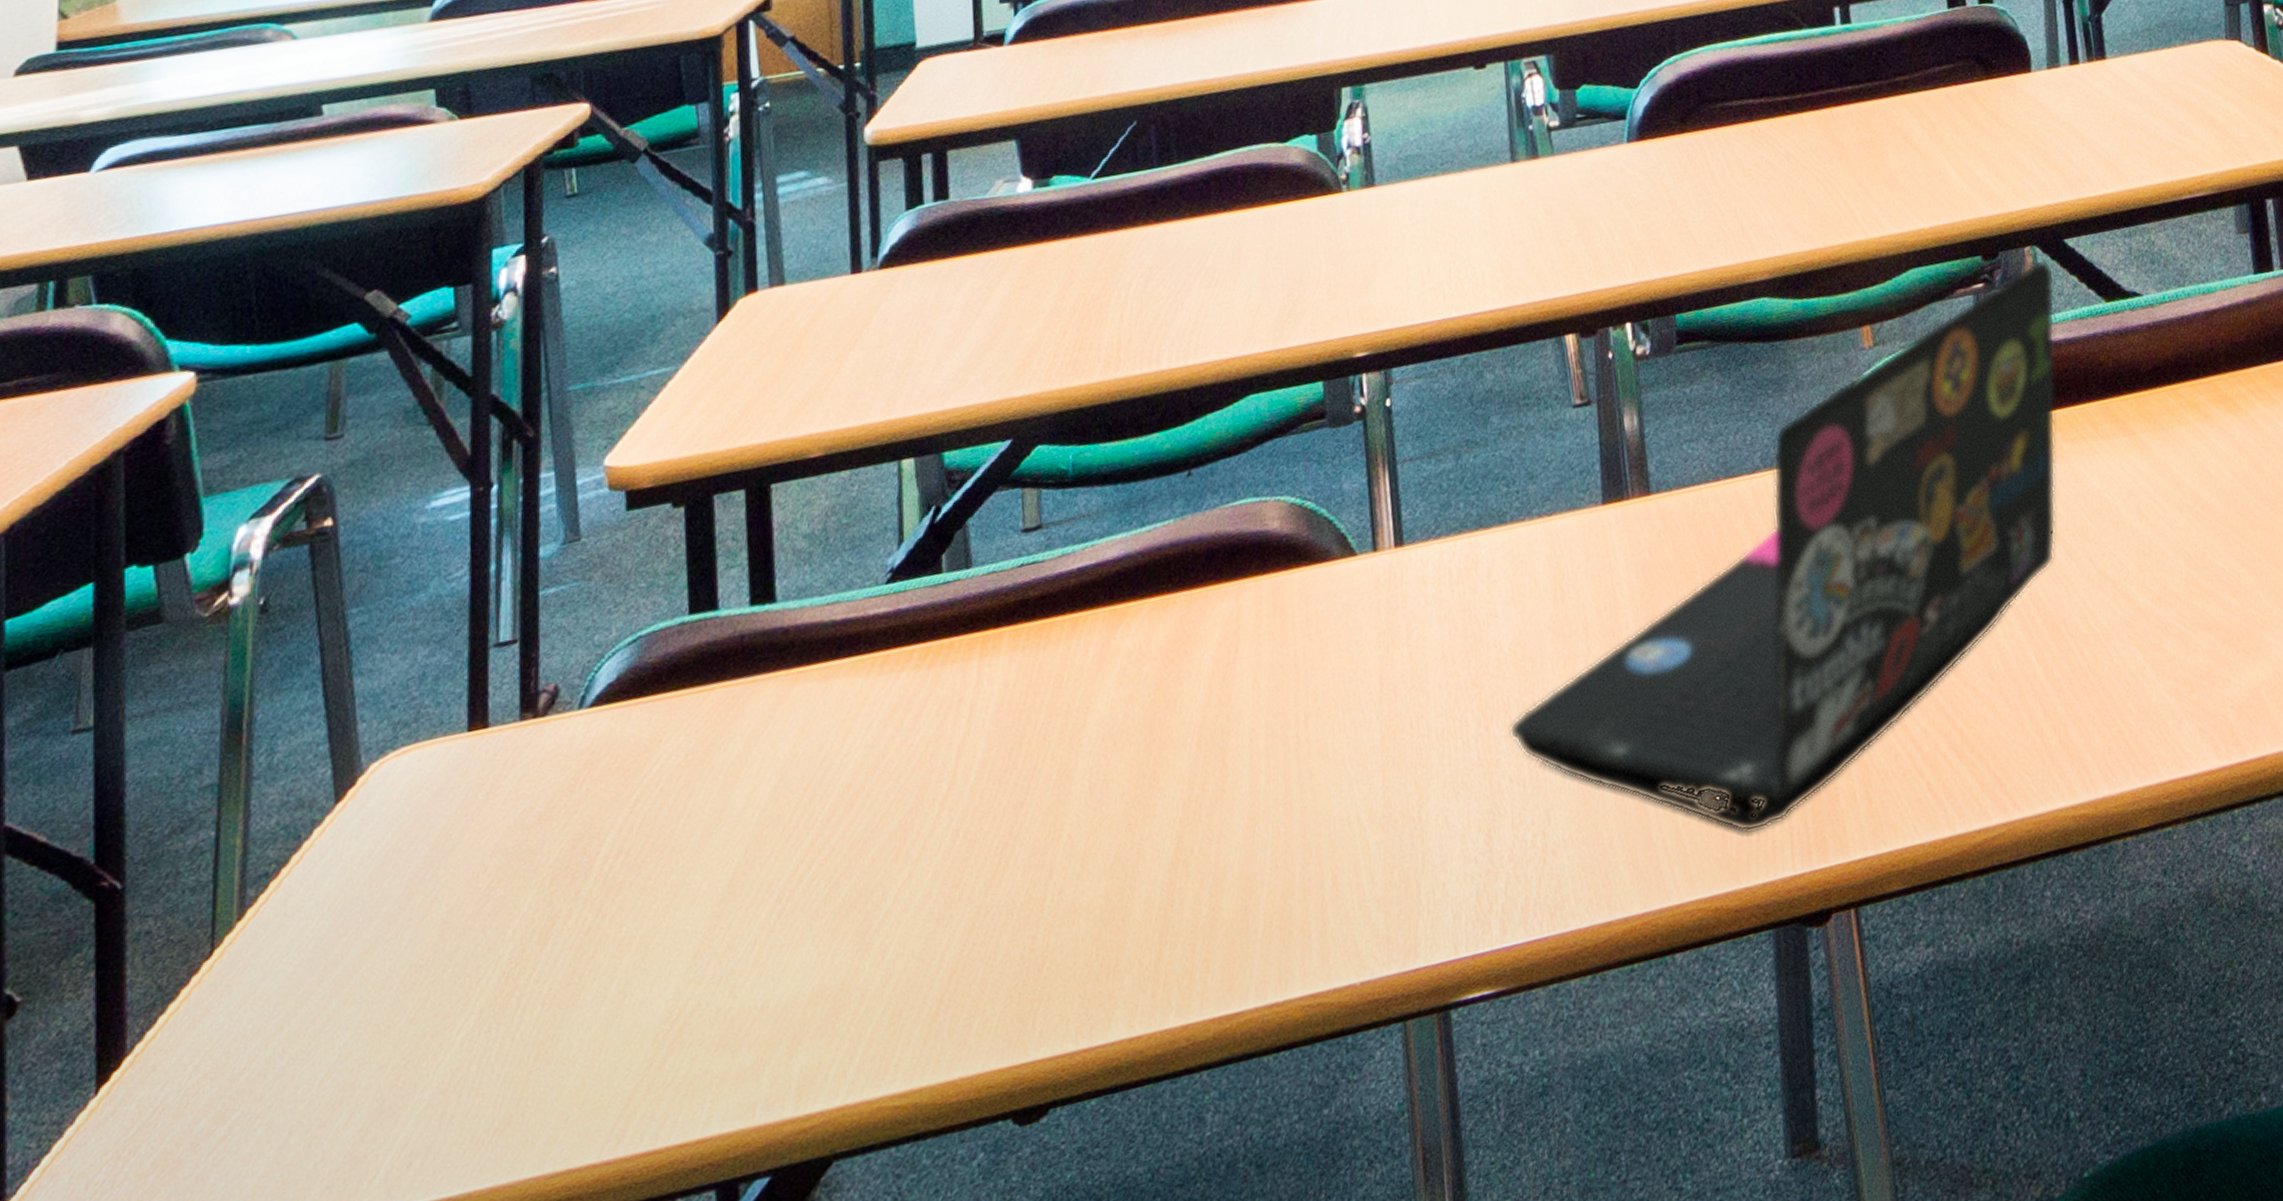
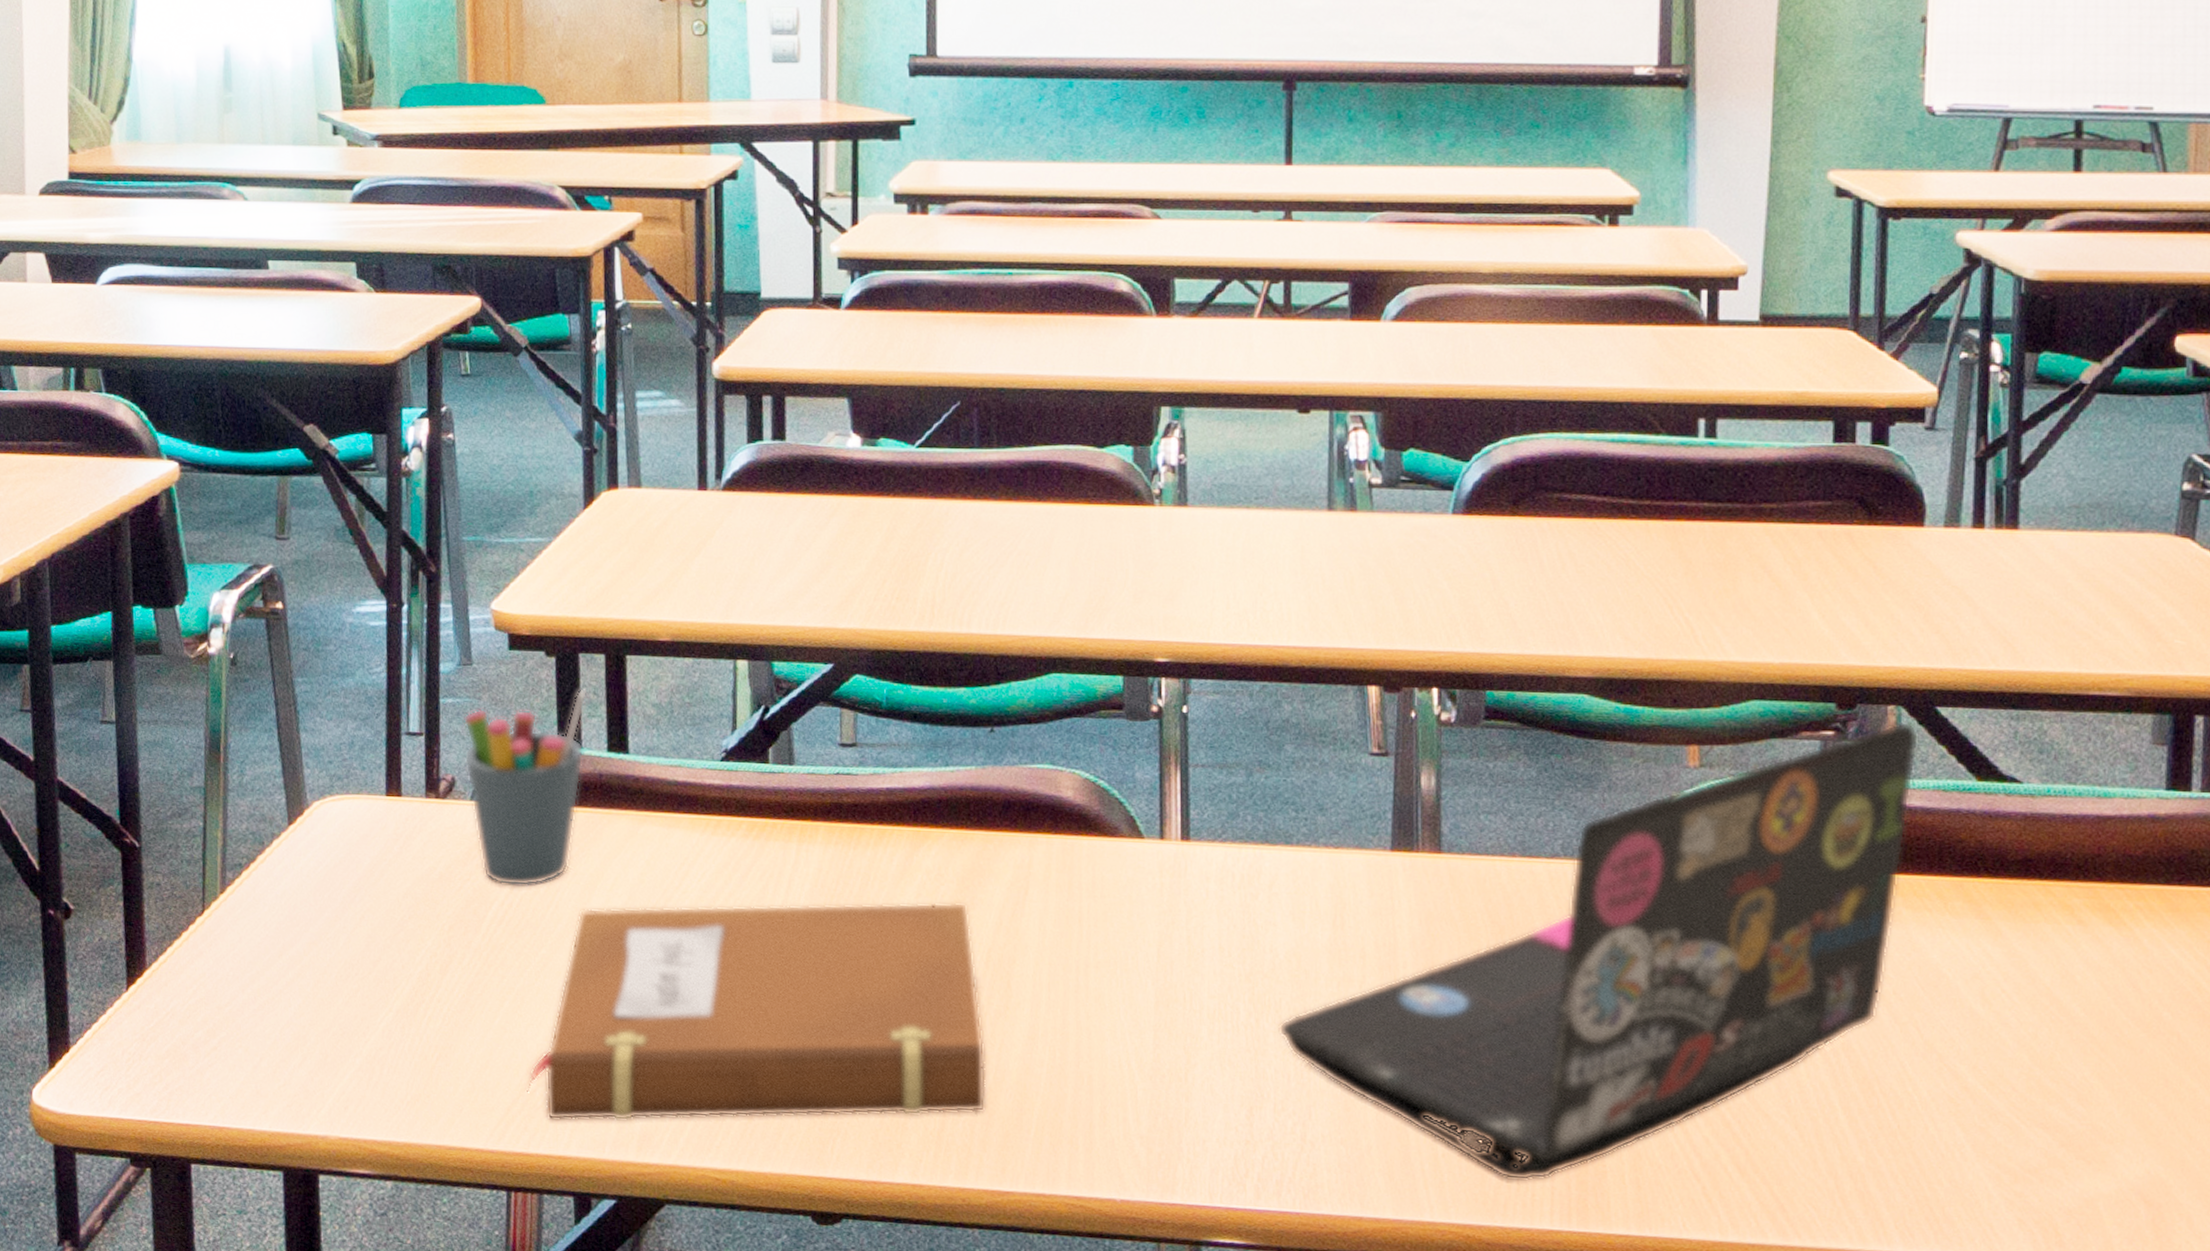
pen holder: none [570,535,725,807] -> present [464,687,588,887]
notebook: none [655,680,1207,1096] -> present [528,902,986,1121]

